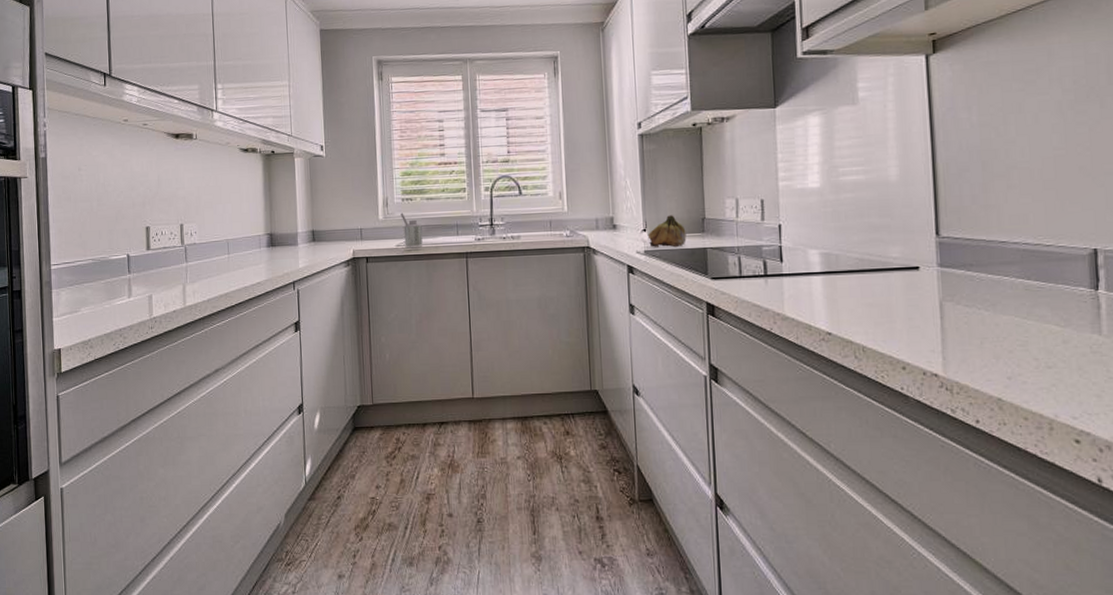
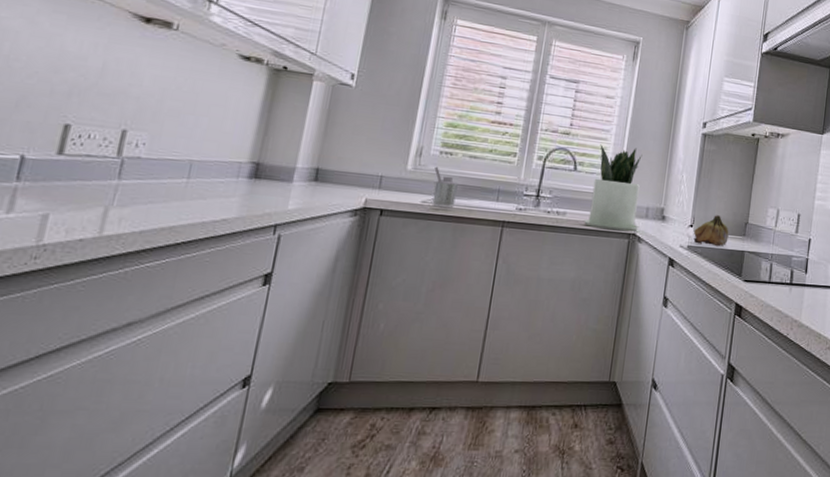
planter: none [537,162,592,248] -> present [583,144,642,232]

